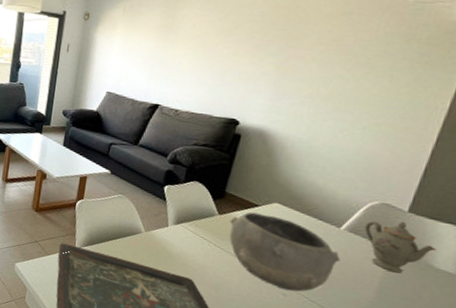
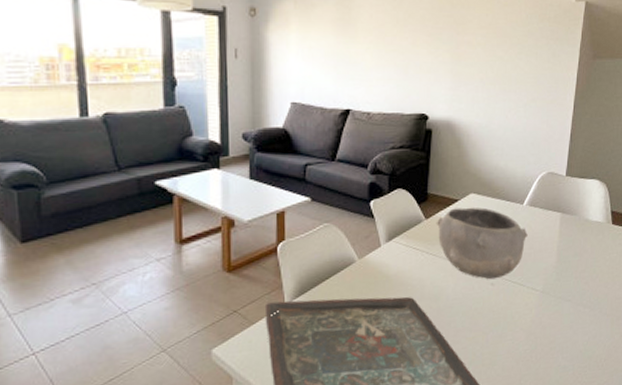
teapot: present [364,220,437,274] -> none [540,185,589,234]

